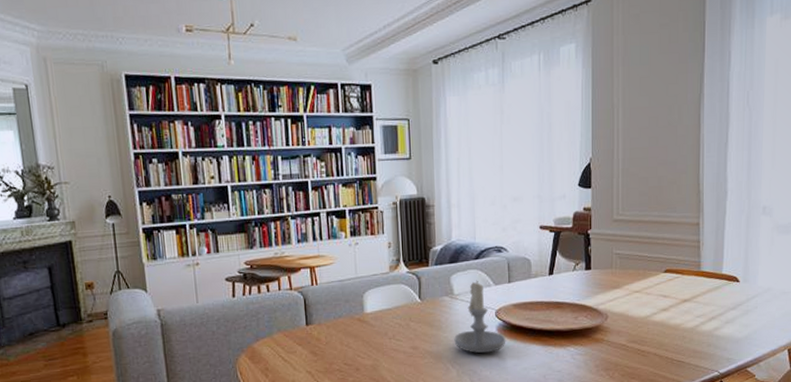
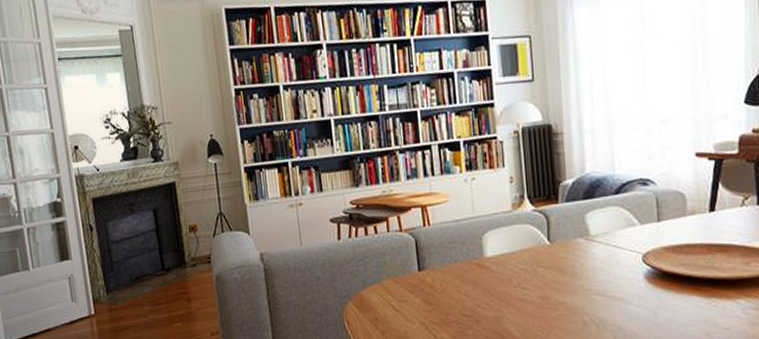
candle: present [454,280,506,354] -> none [592,218,657,306]

